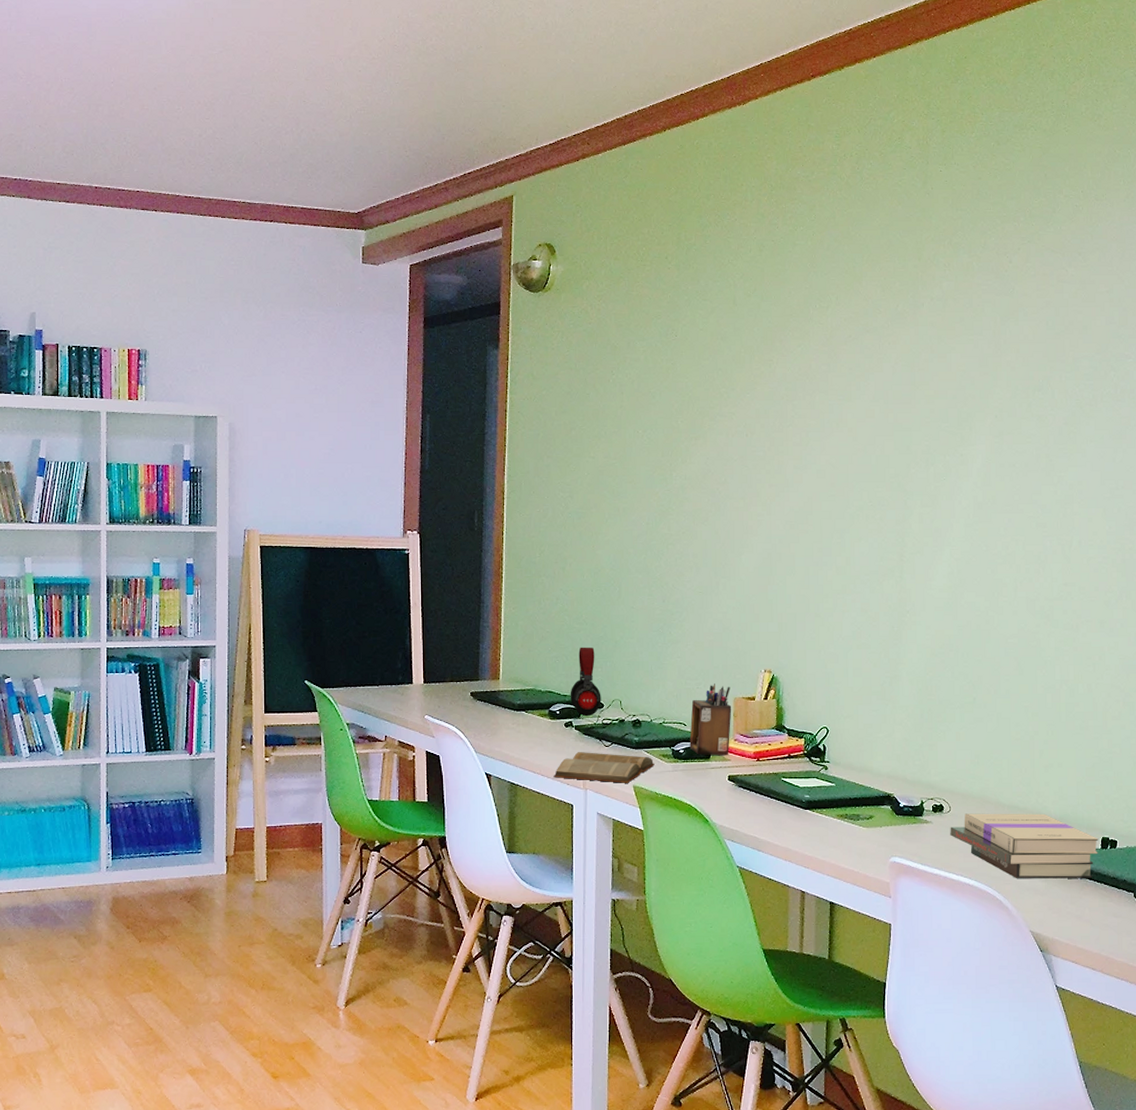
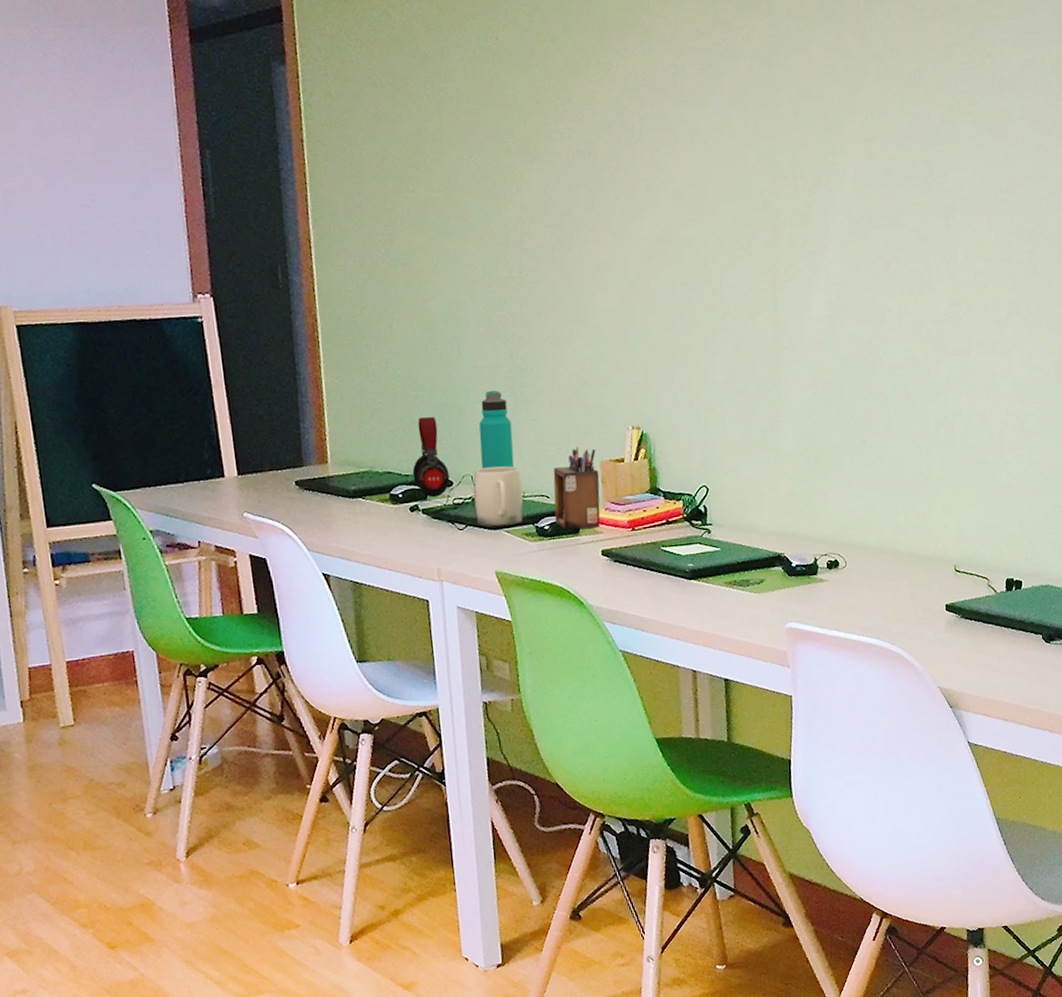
book: present [553,752,655,783] -> none [402,536,518,572]
mug: none [620,694,664,747] -> present [473,466,524,527]
water bottle: none [629,628,659,697] -> present [479,390,515,469]
books: present [950,813,1099,879] -> none [847,559,1003,633]

